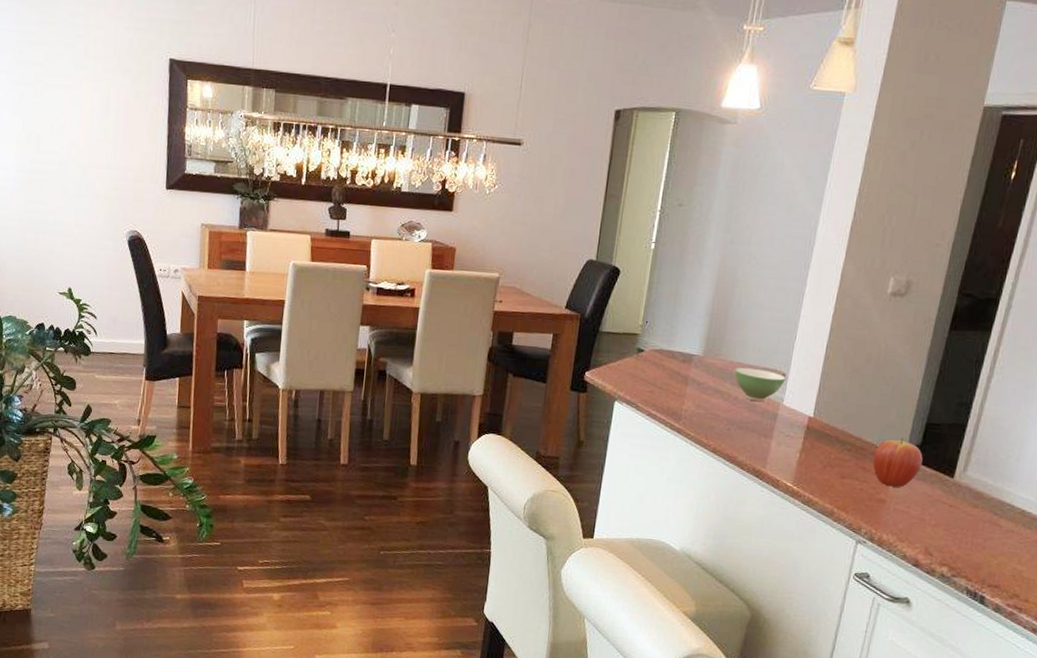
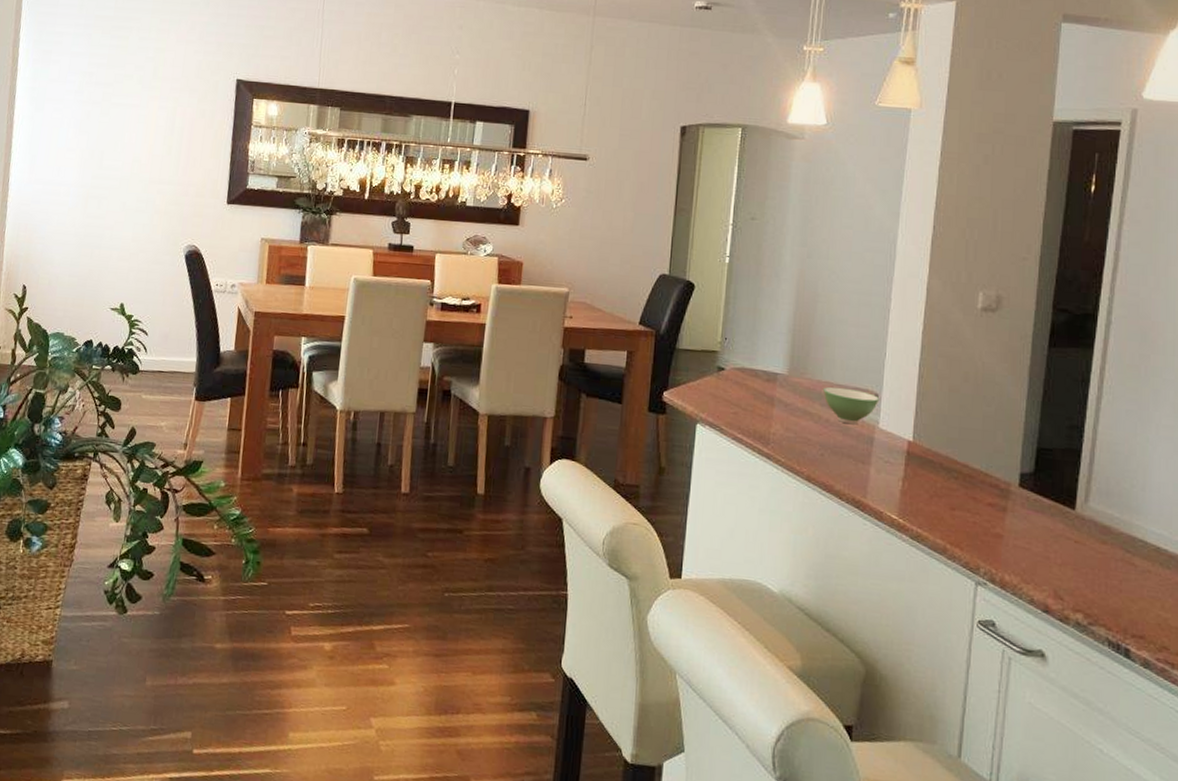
fruit: present [872,437,923,488] -> none [983,464,1038,521]

